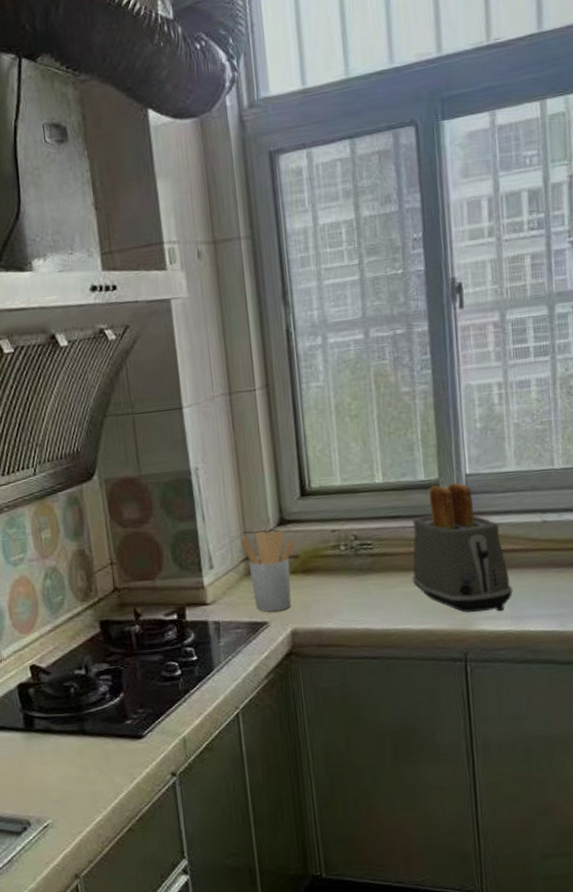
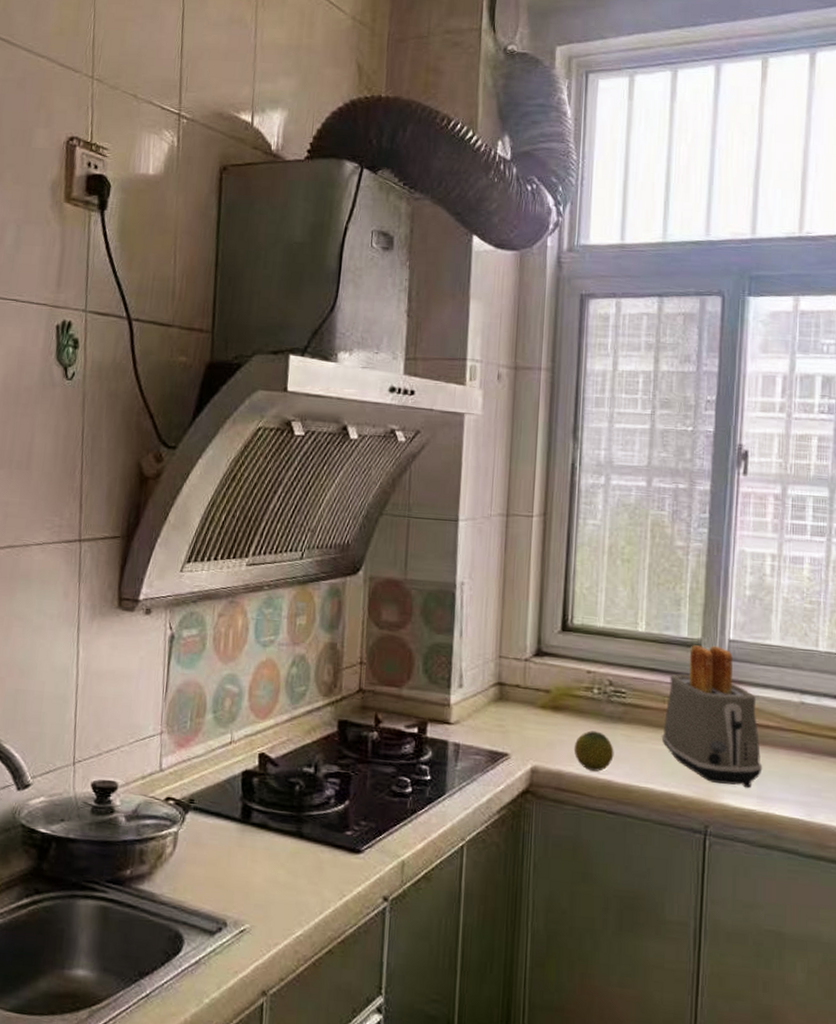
utensil holder: present [241,530,296,612] -> none [495,658,550,745]
fruit: none [329,585,369,623] -> present [573,731,614,772]

